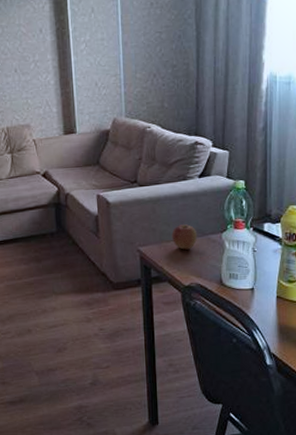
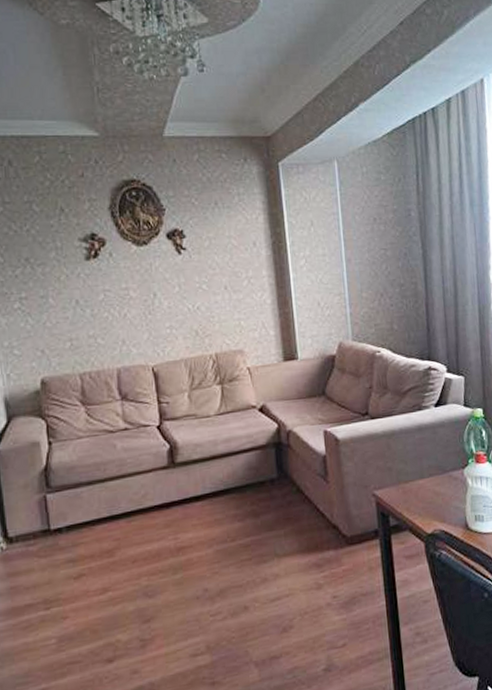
apple: present [171,224,198,250] -> none [409,461,438,491]

